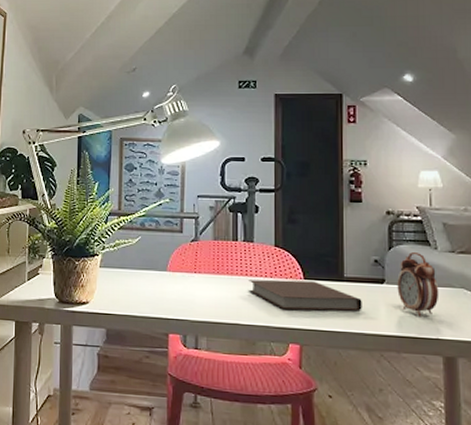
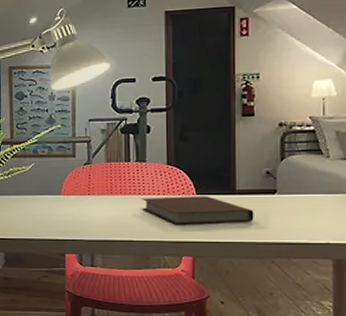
alarm clock: present [397,252,439,316] -> none [289,162,331,223]

